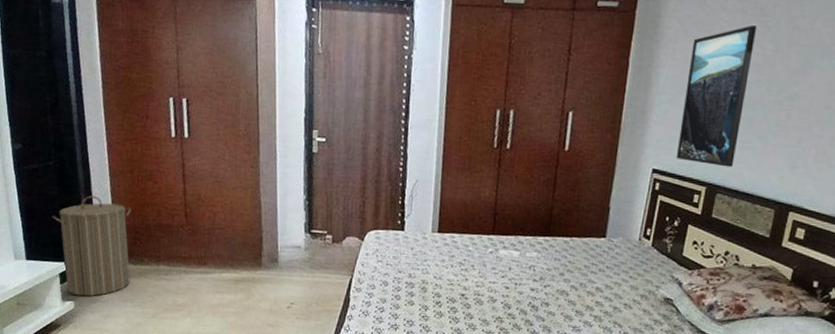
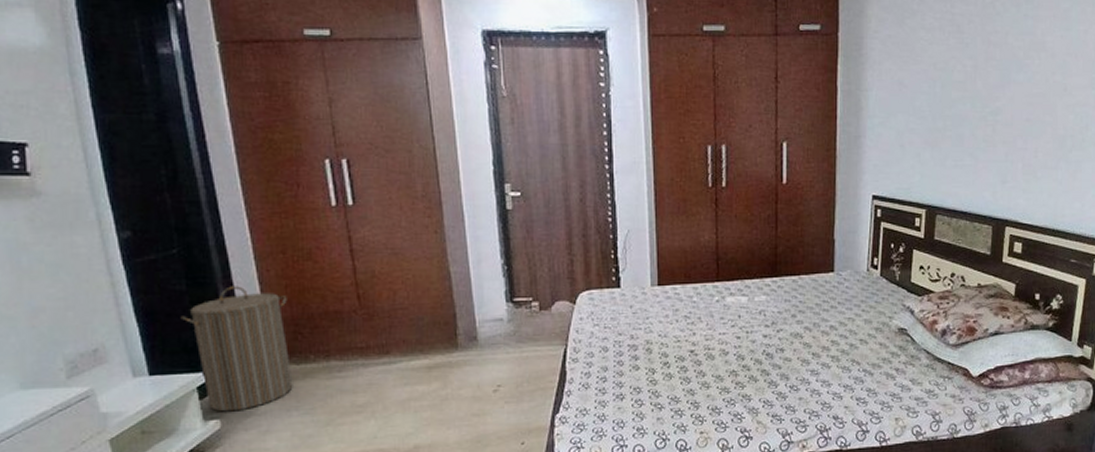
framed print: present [677,25,758,167] -> none [894,43,956,187]

